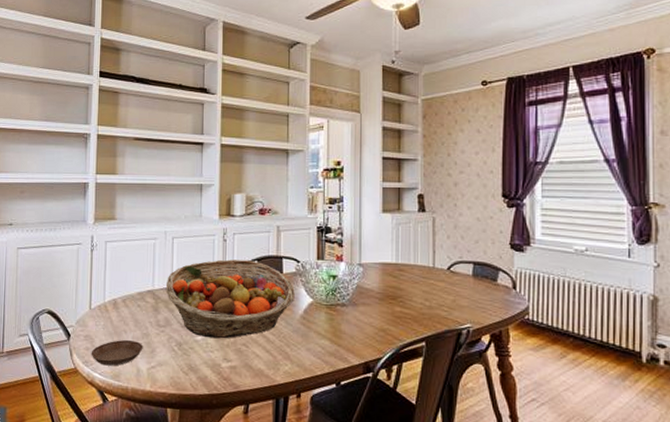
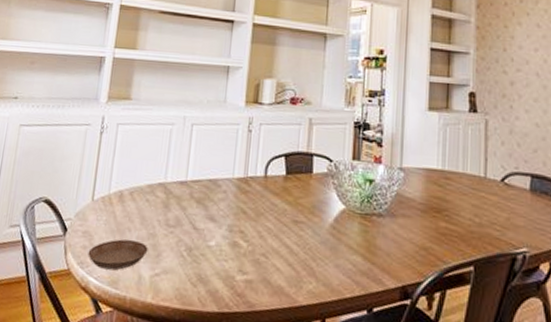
fruit basket: present [165,259,295,339] -> none [179,152,325,247]

